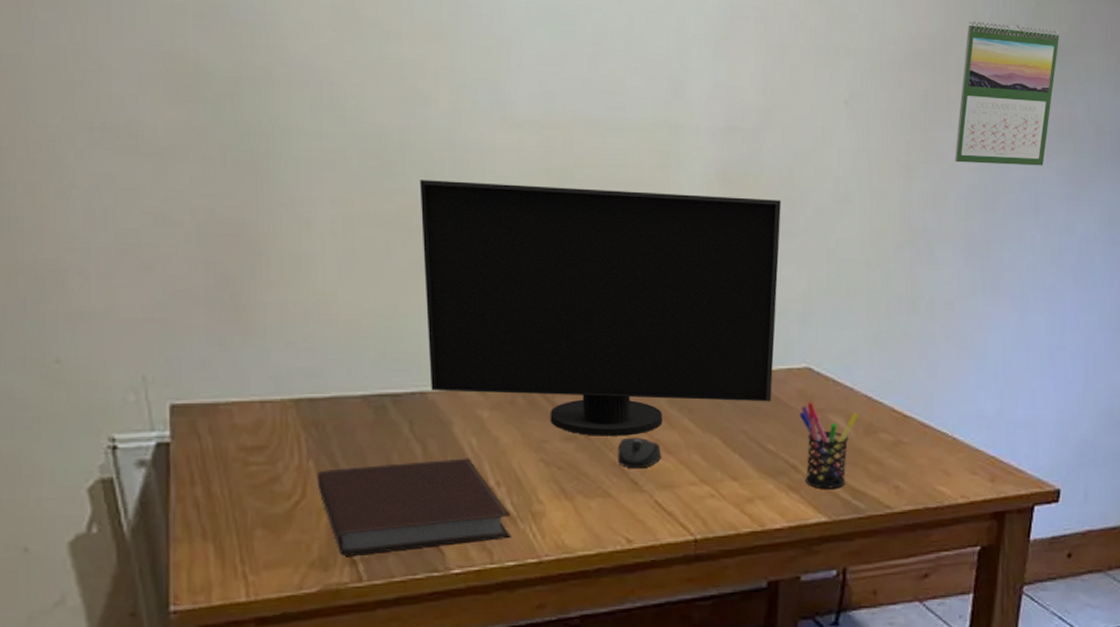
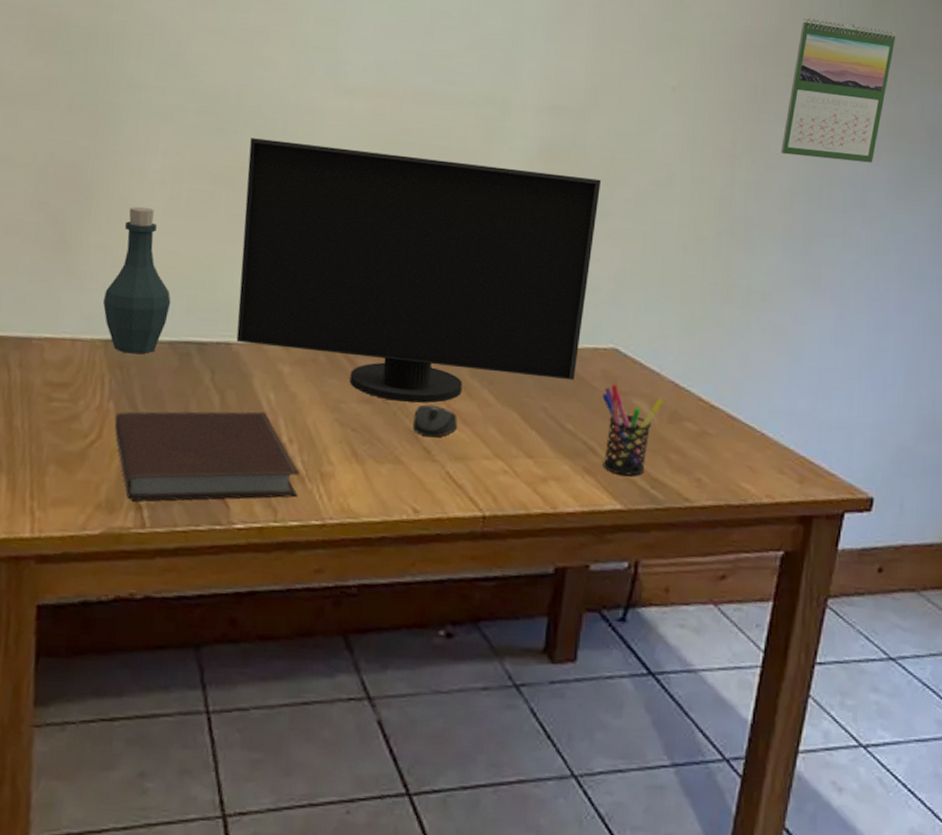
bottle: none [287,259,359,411] -> present [102,206,171,354]

